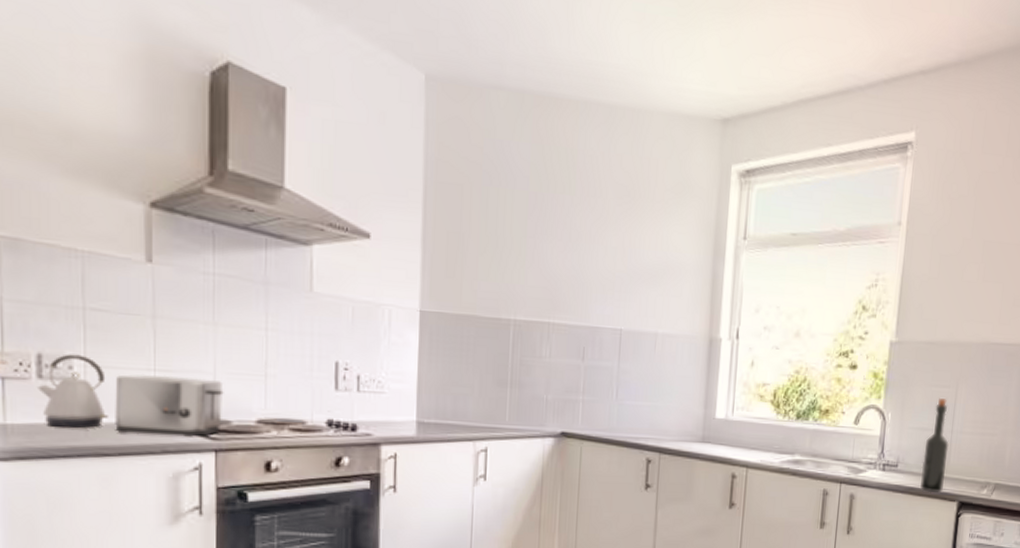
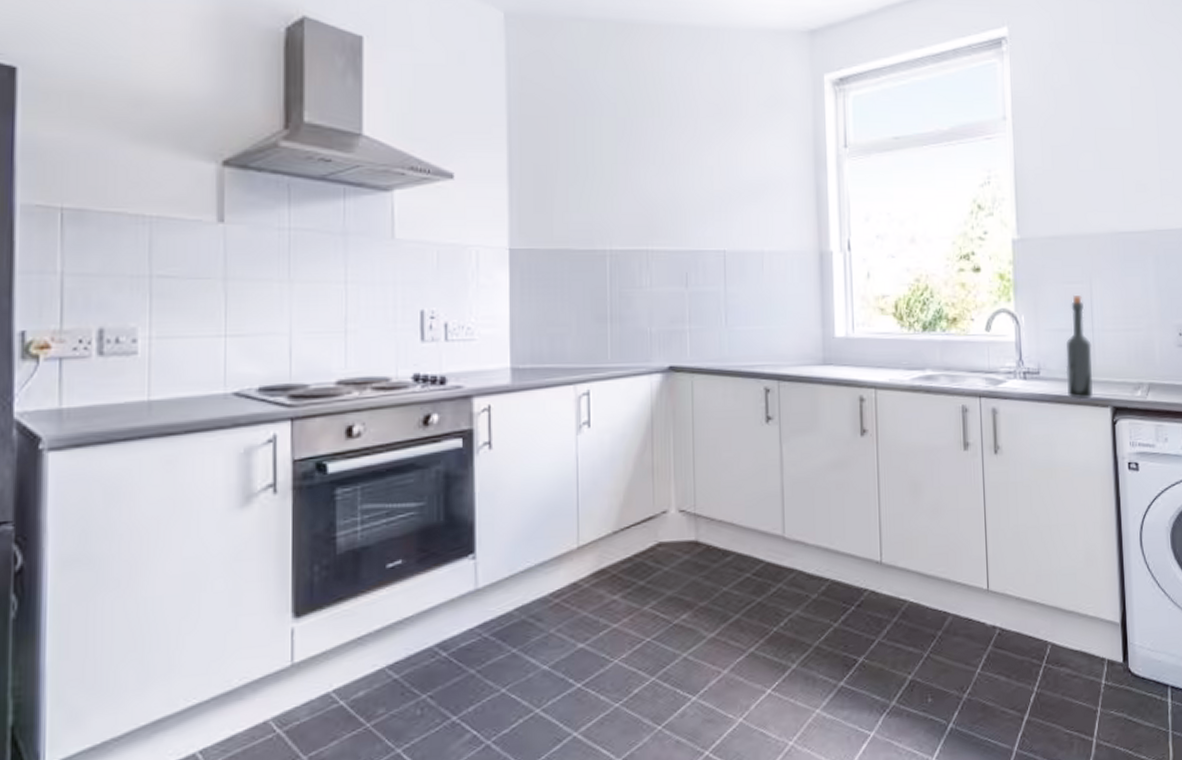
kettle: present [38,354,108,429] -> none [98,326,174,409]
toaster: present [115,374,224,437] -> none [181,340,300,408]

